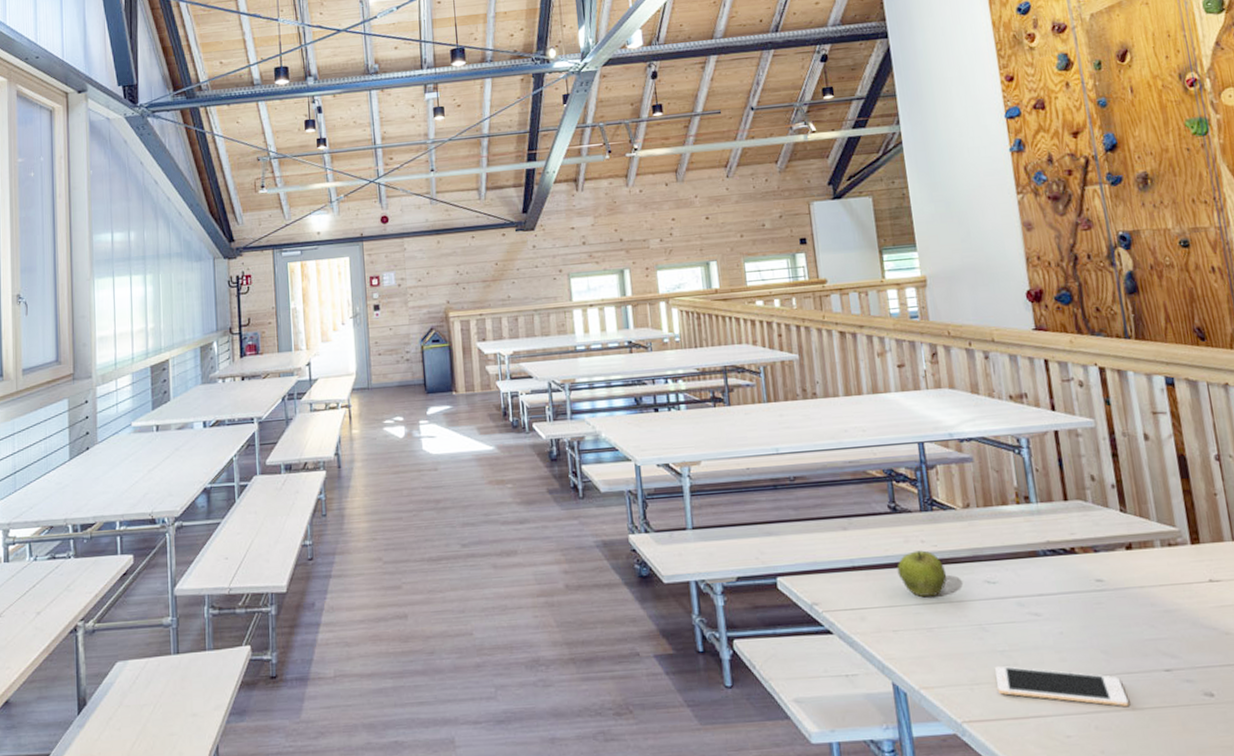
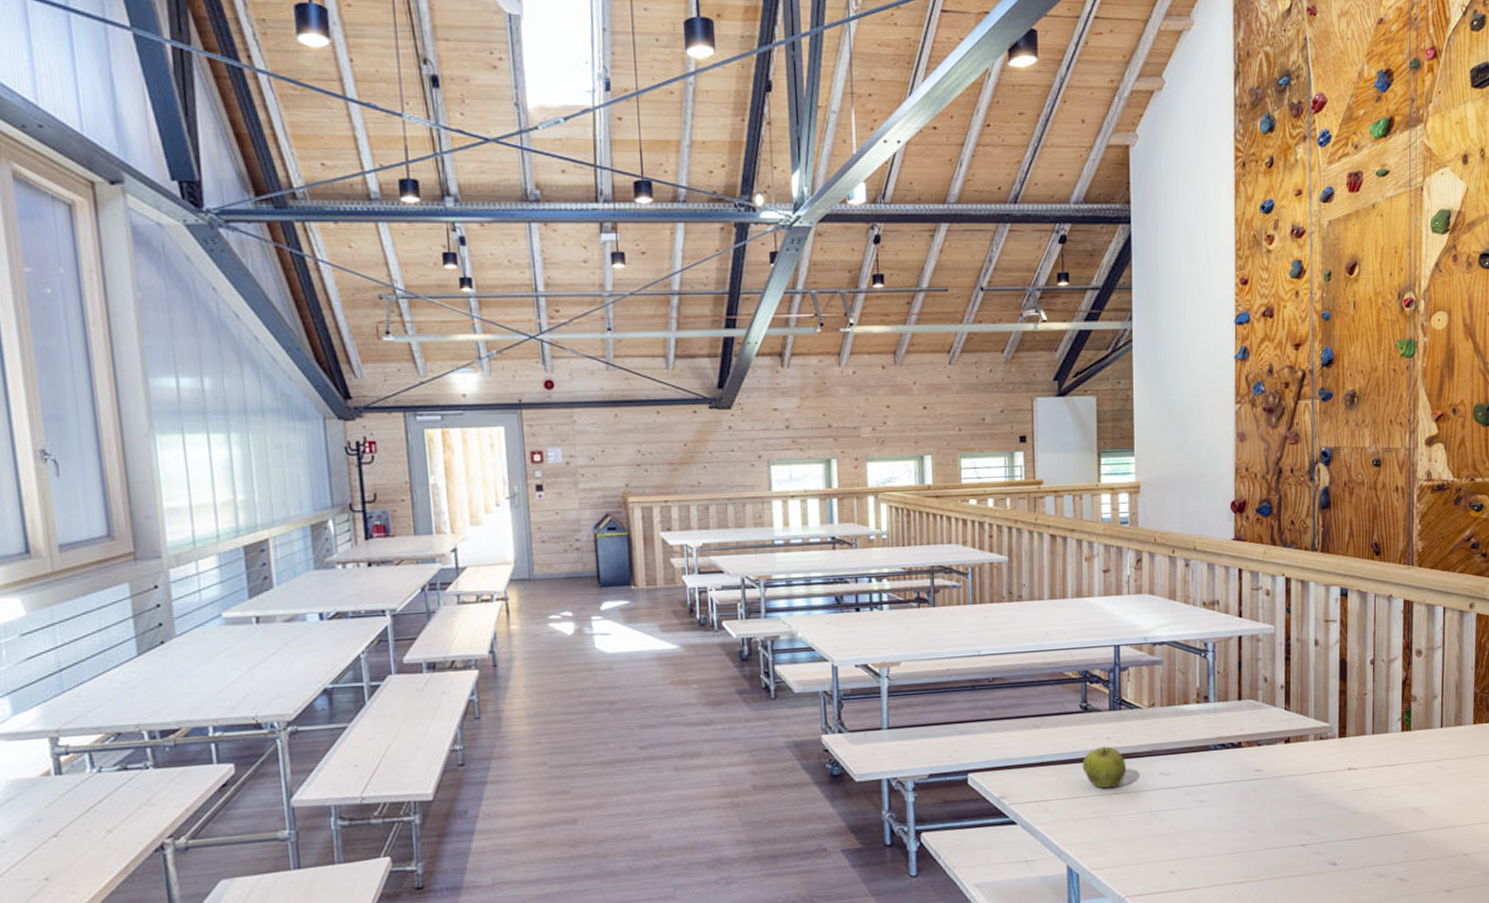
cell phone: present [995,665,1129,707] -> none [1159,847,1268,878]

